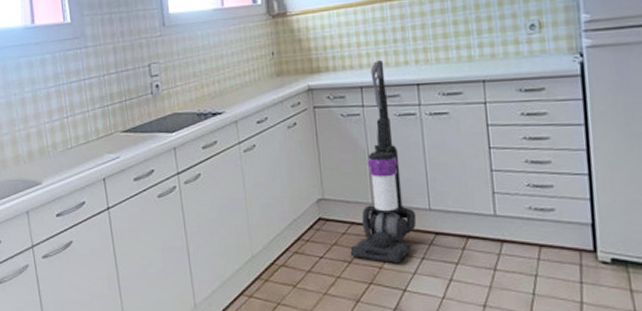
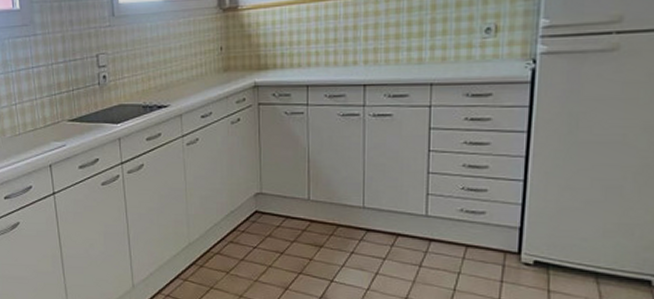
vacuum cleaner: present [350,59,417,263] -> none [283,58,350,255]

